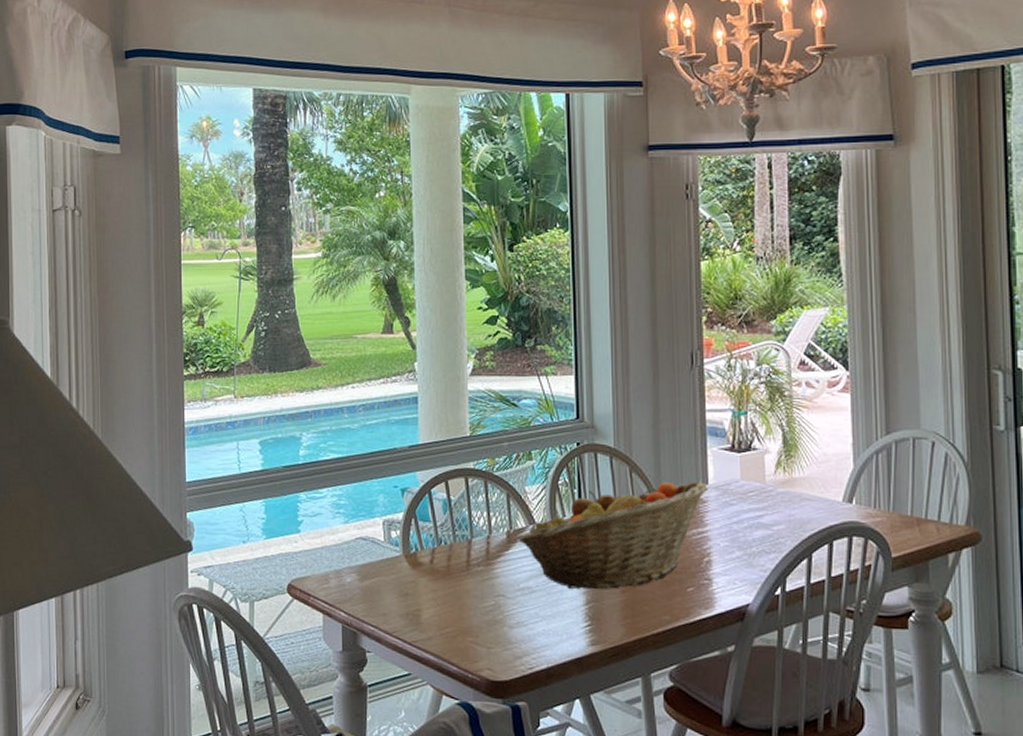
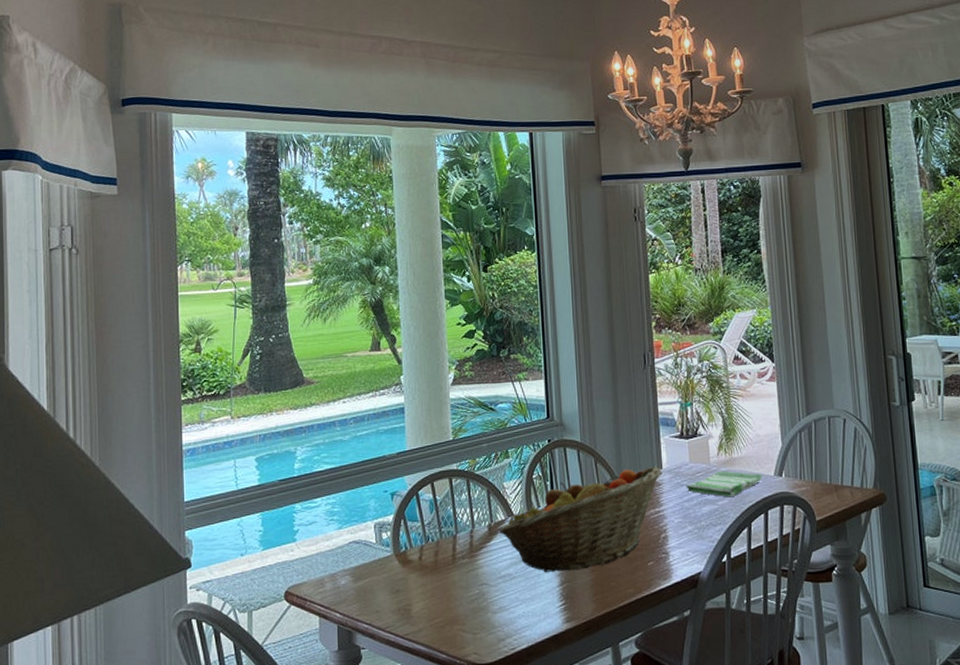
dish towel: none [735,491,828,523] -> present [686,471,763,498]

